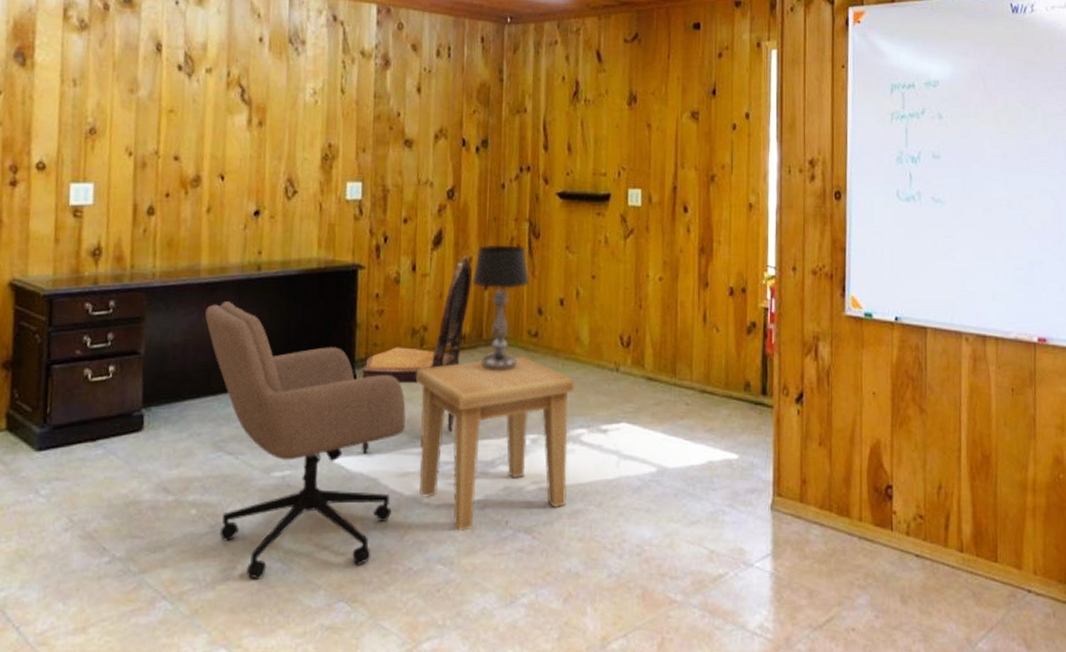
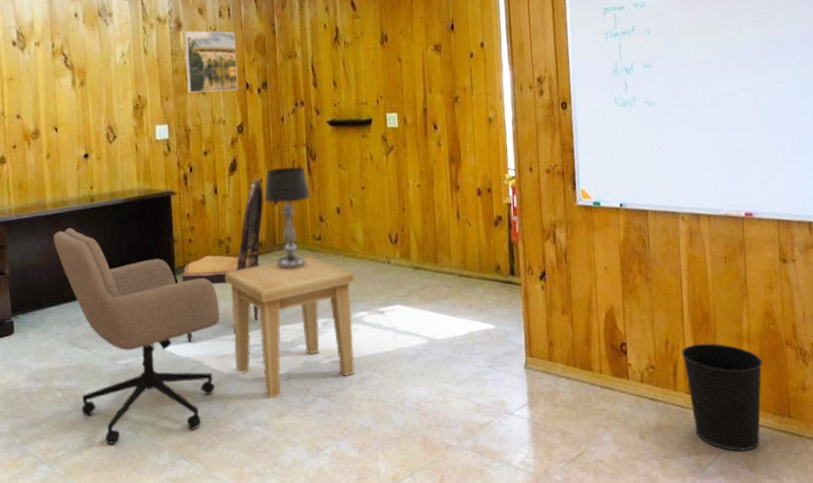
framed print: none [390,69,455,147] -> present [184,30,238,93]
wastebasket: none [955,491,1049,625] -> present [681,343,763,451]

